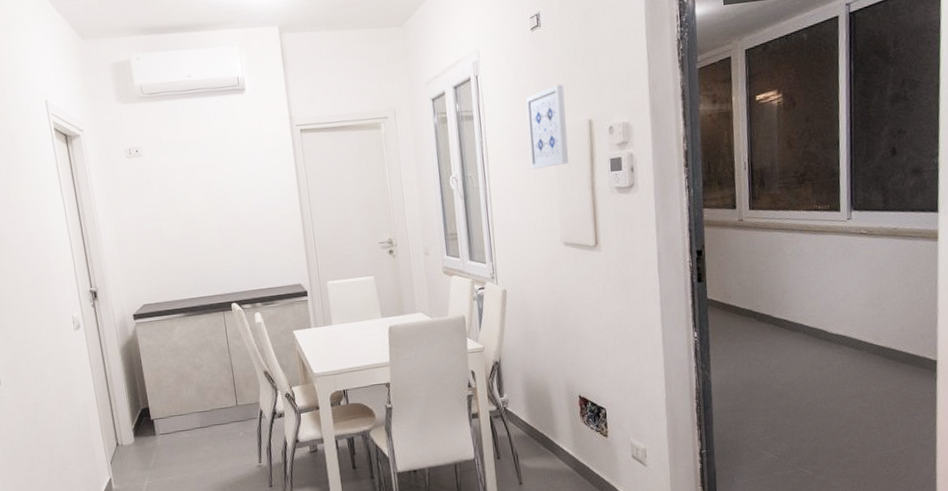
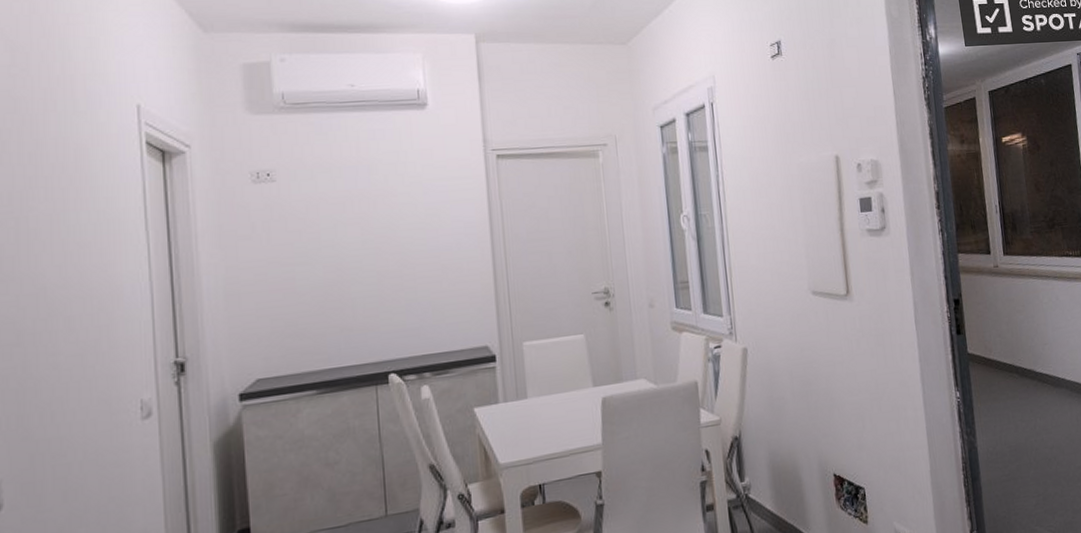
wall art: present [525,84,569,169] -> none [766,116,815,208]

